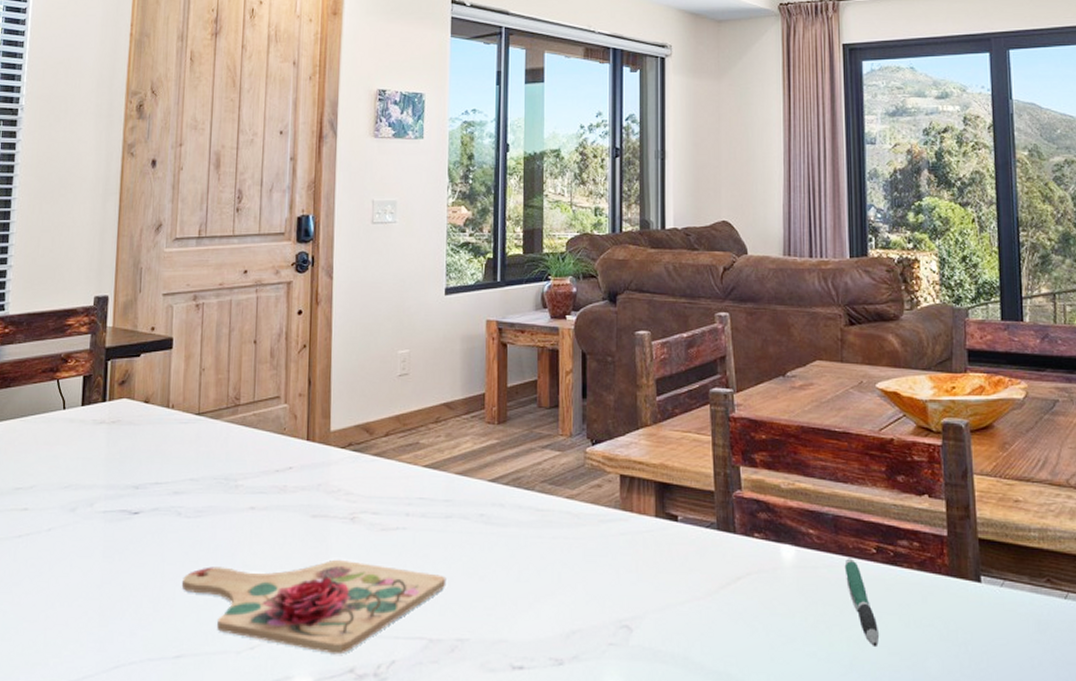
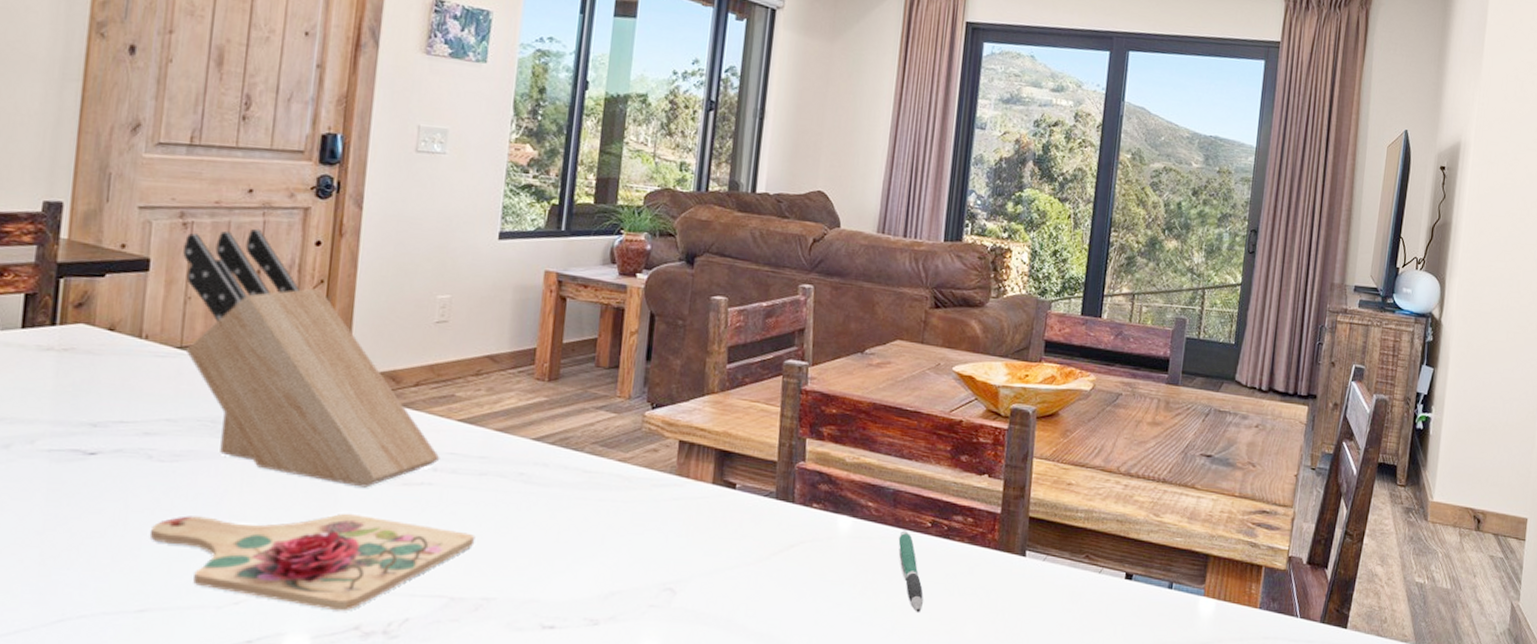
knife block: none [197,304,411,534] -> present [183,228,440,488]

